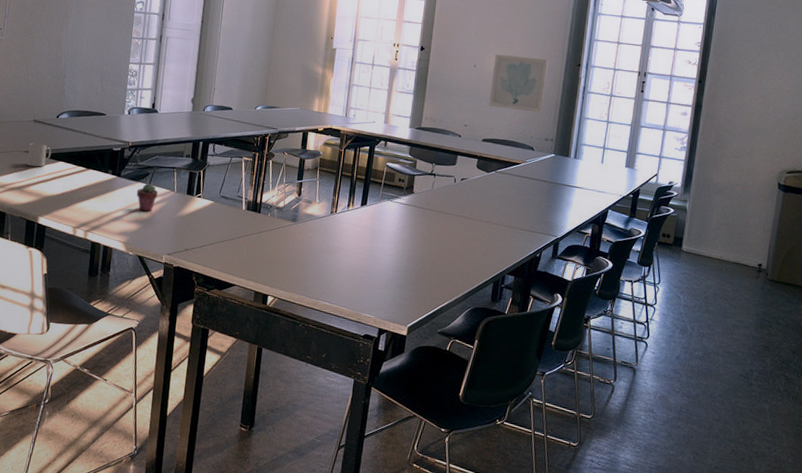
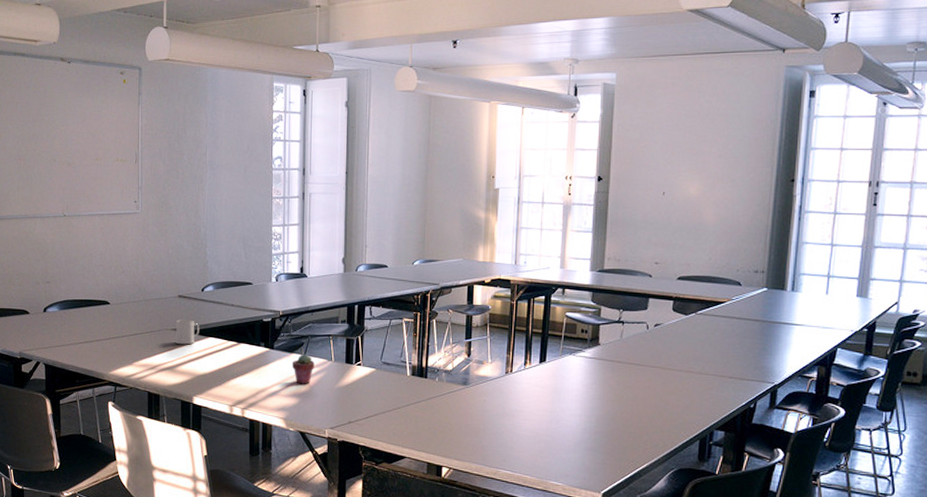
wall art: present [489,54,548,113] -> none [683,176,754,241]

